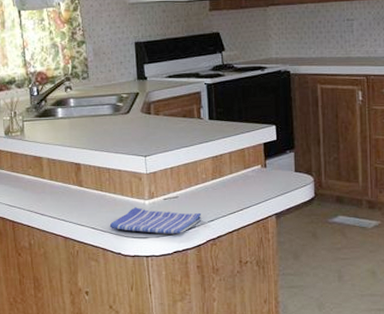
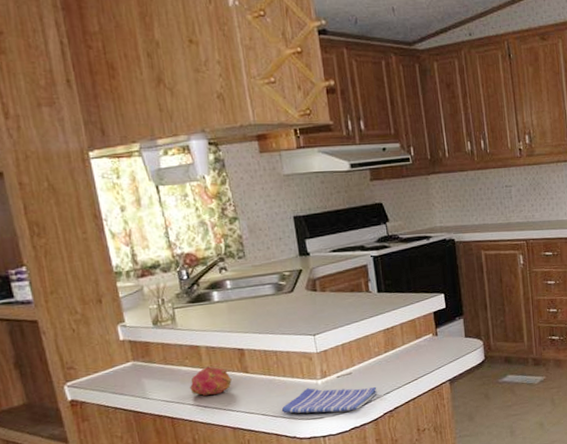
fruit: none [31,176,67,205] -> present [190,365,232,397]

